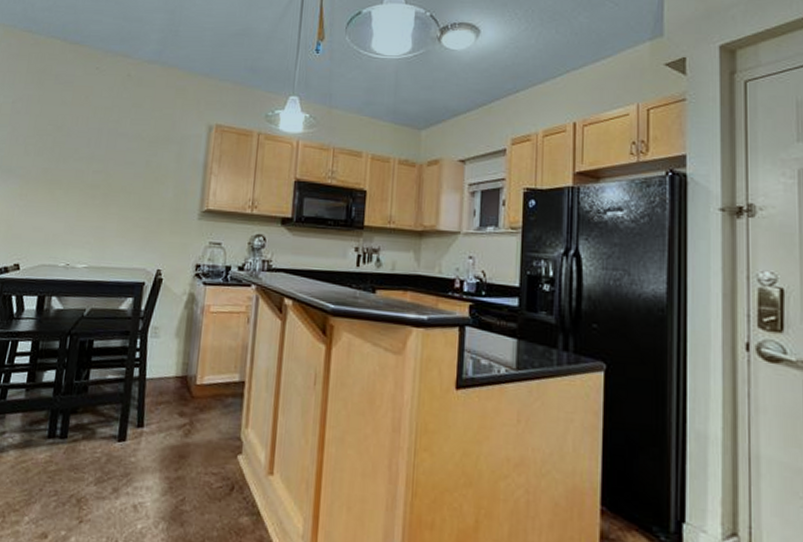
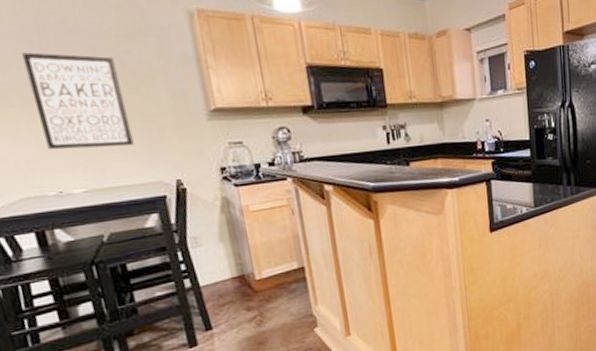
wall art: none [72,148,142,233] -> present [22,52,134,150]

